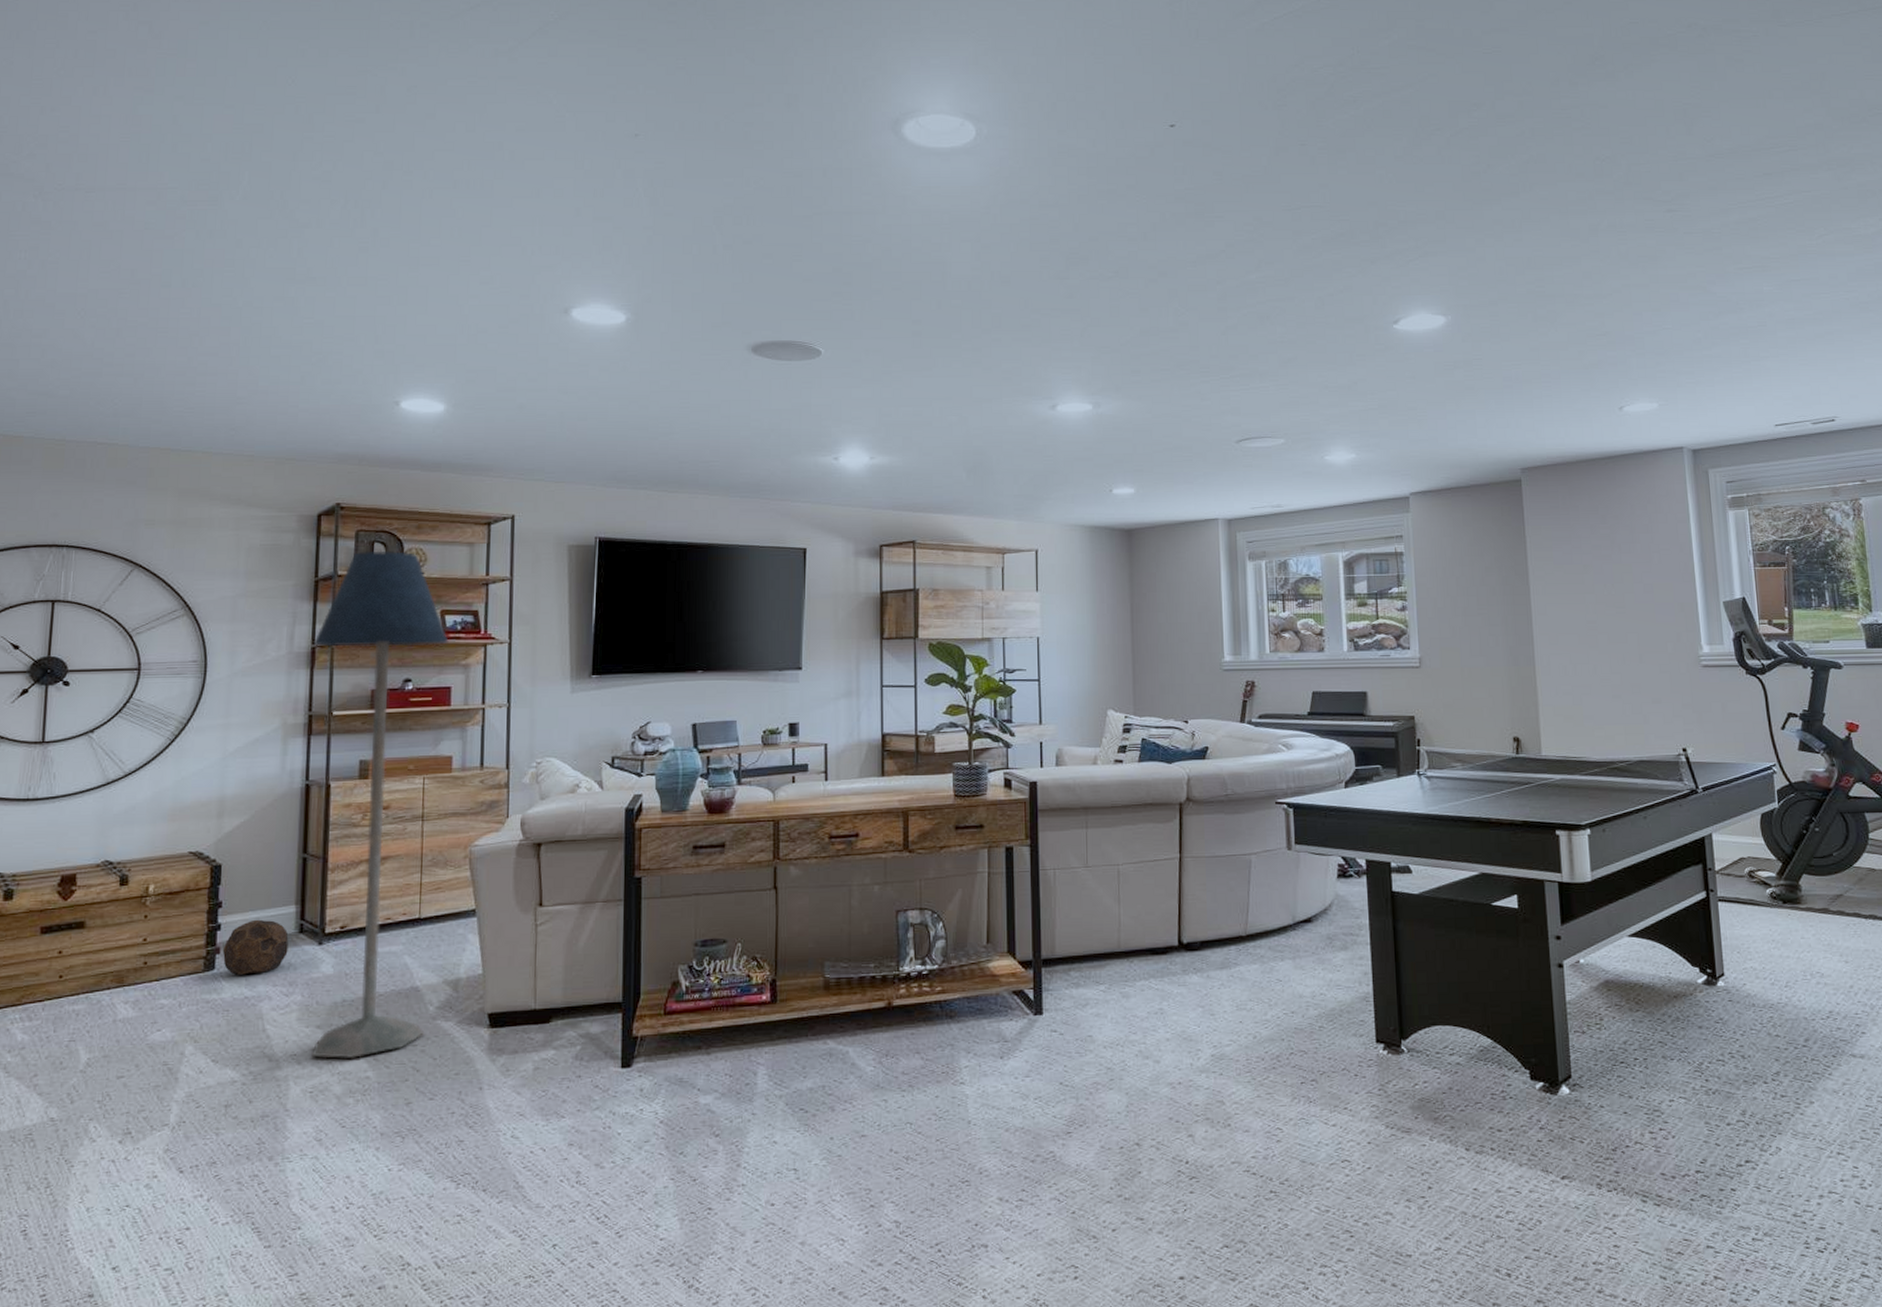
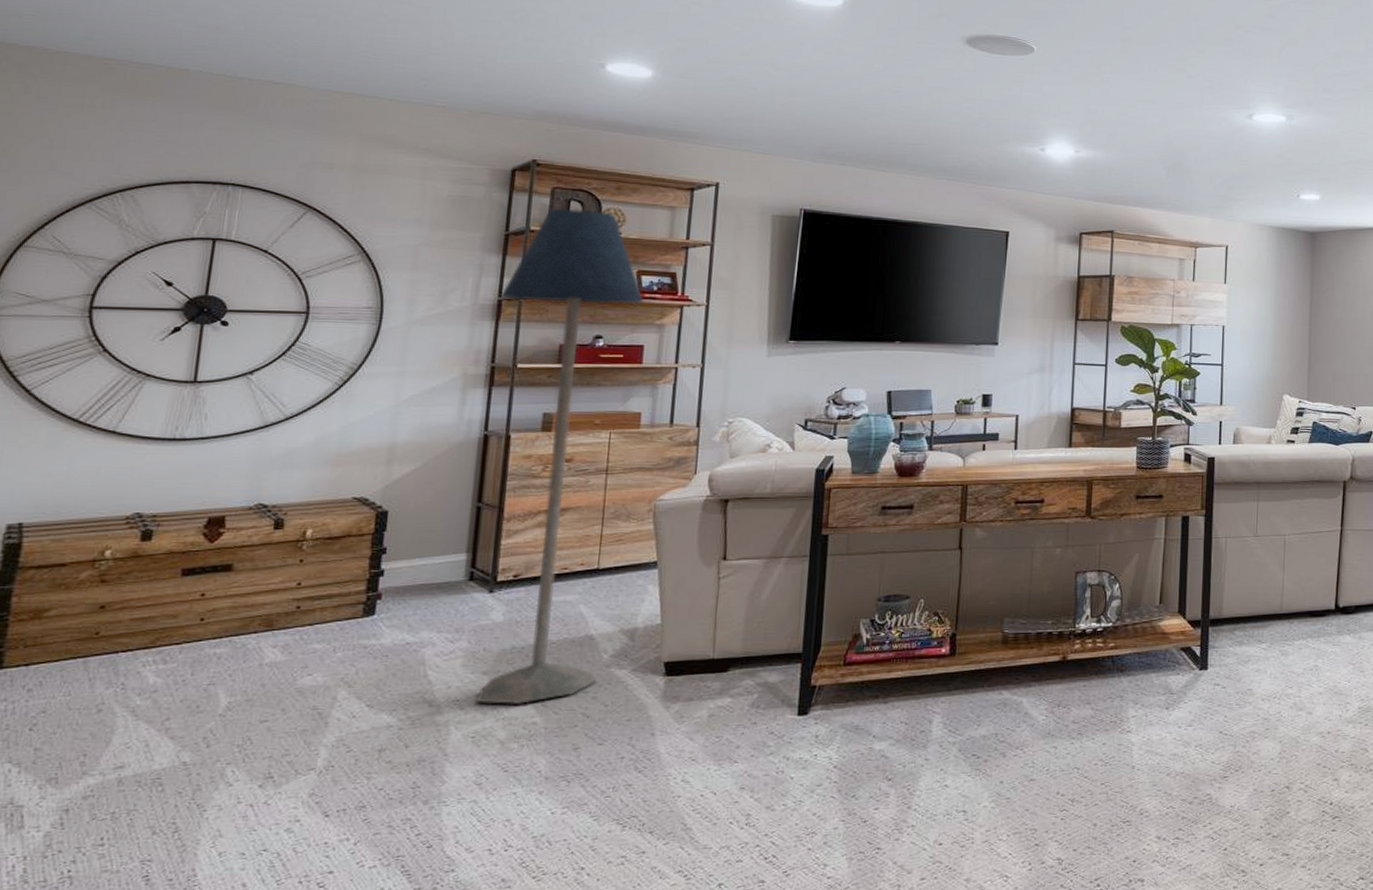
soccer ball: present [223,919,289,975] -> none [384,566,457,621]

